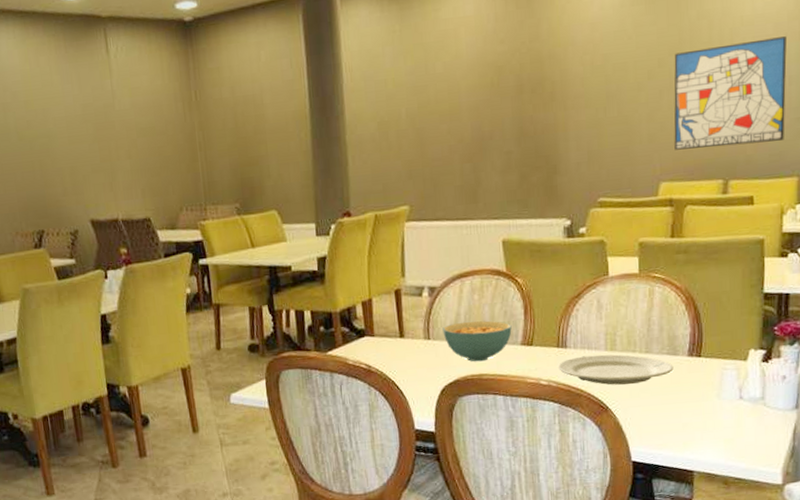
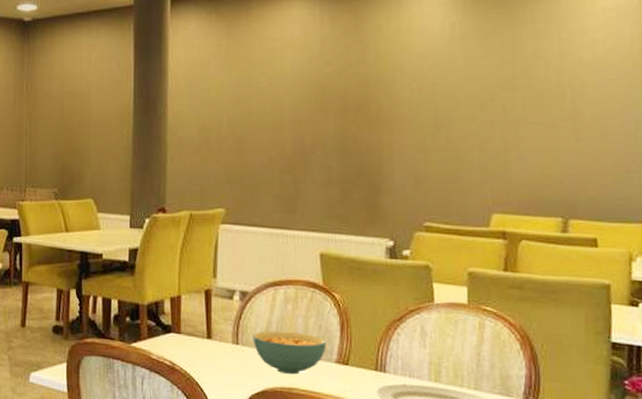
wall art: present [674,36,787,150] -> none [507,82,632,184]

